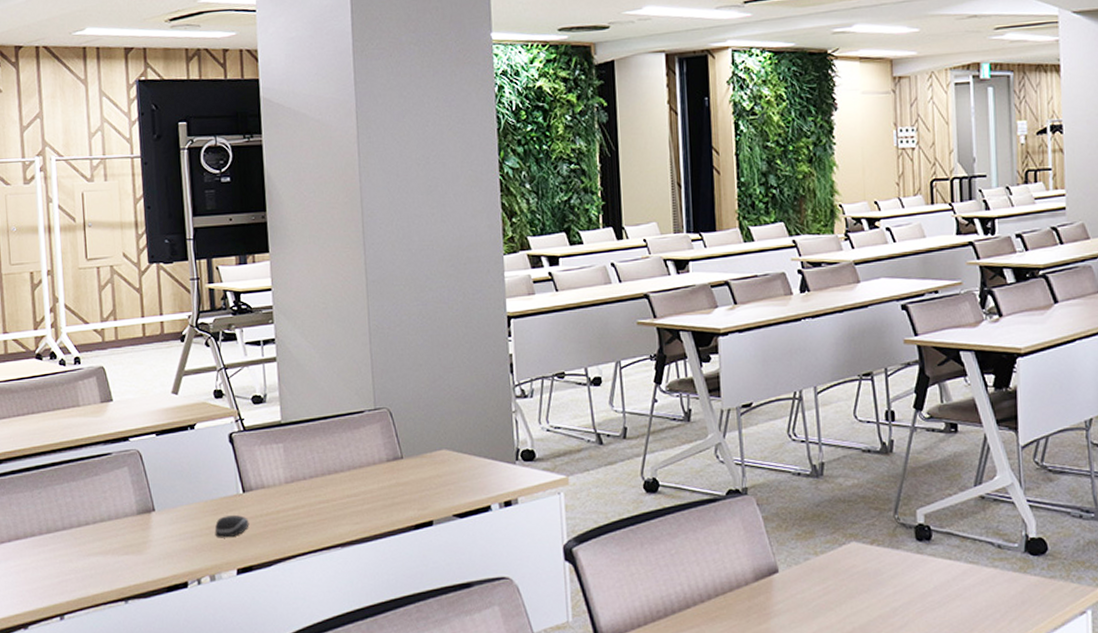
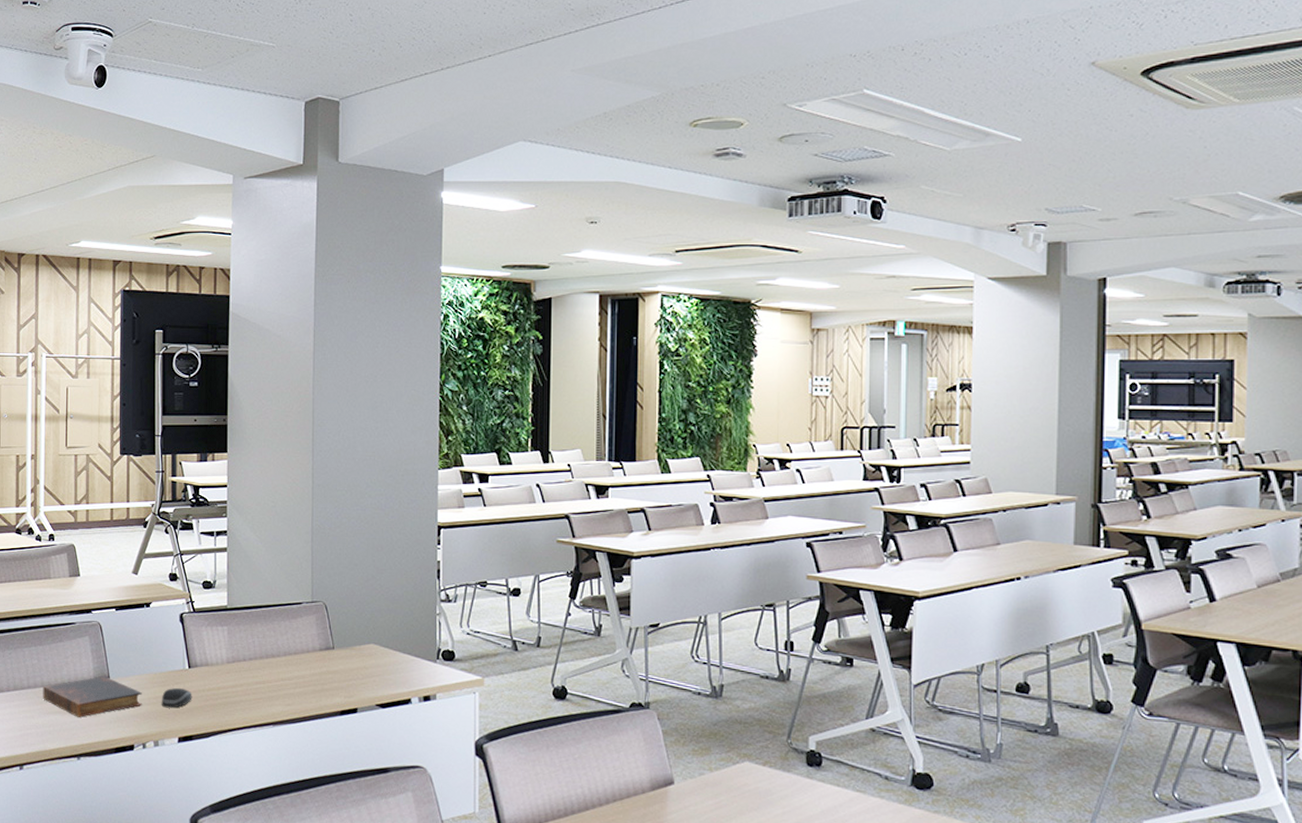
book: none [79,509,194,557] -> present [43,676,142,717]

